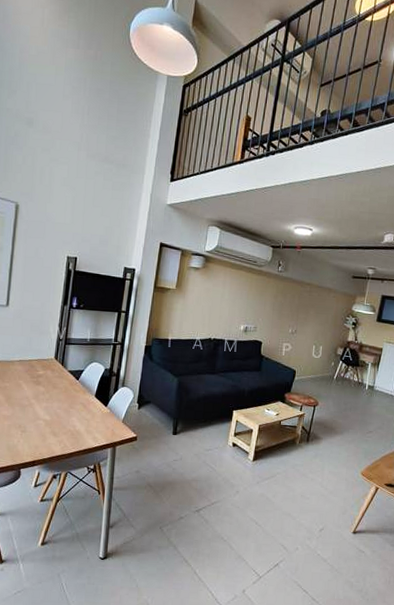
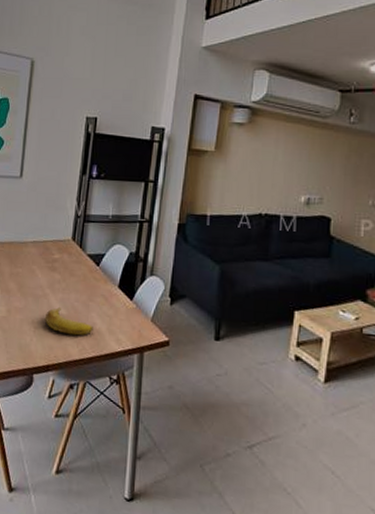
banana: none [31,414,75,436] -> present [45,307,94,336]

